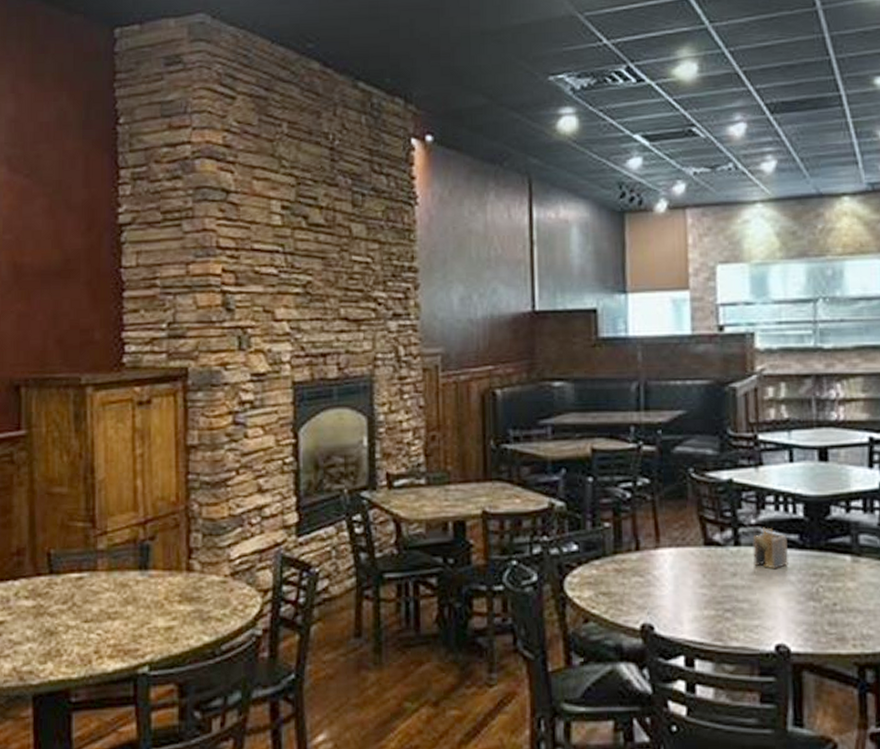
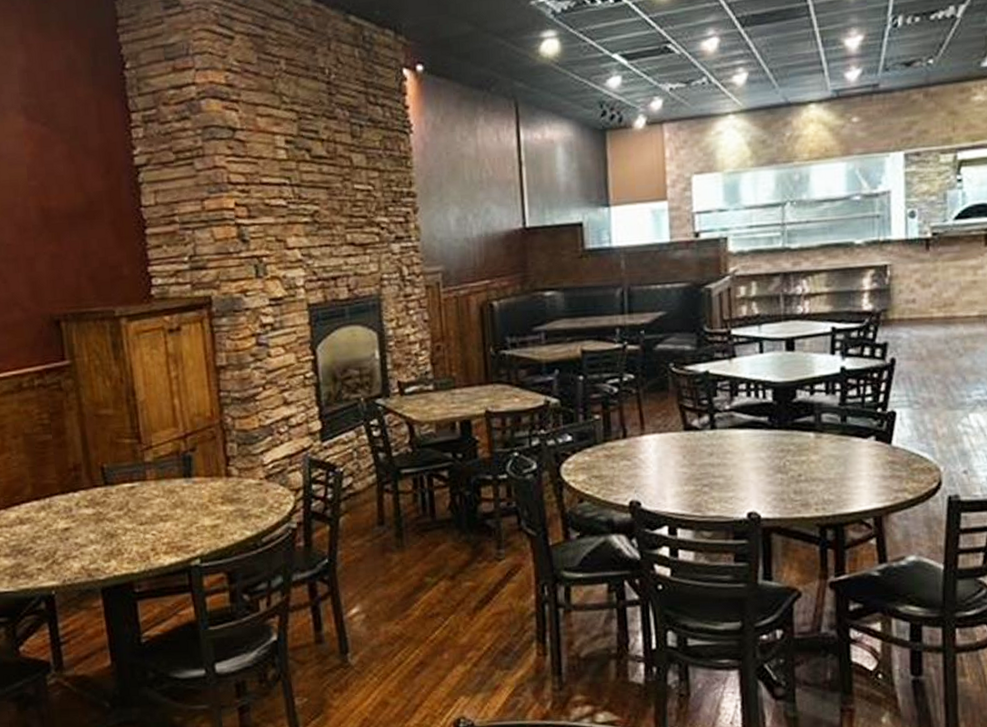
napkin holder: present [752,527,789,570] -> none [727,412,760,448]

